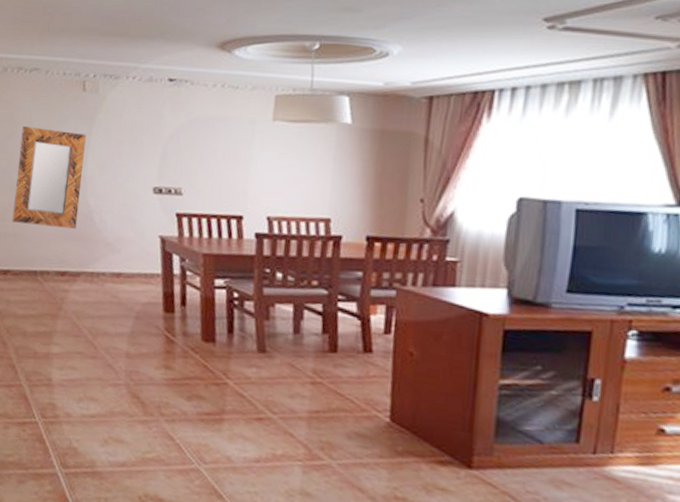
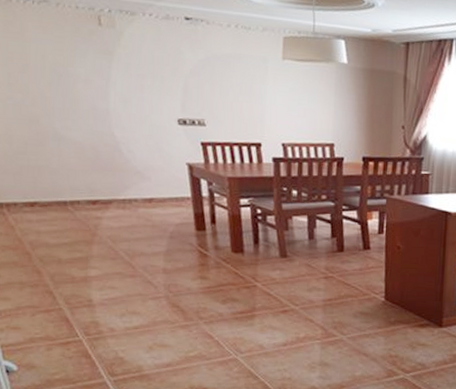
home mirror: present [12,126,86,229] -> none [34,59,106,160]

